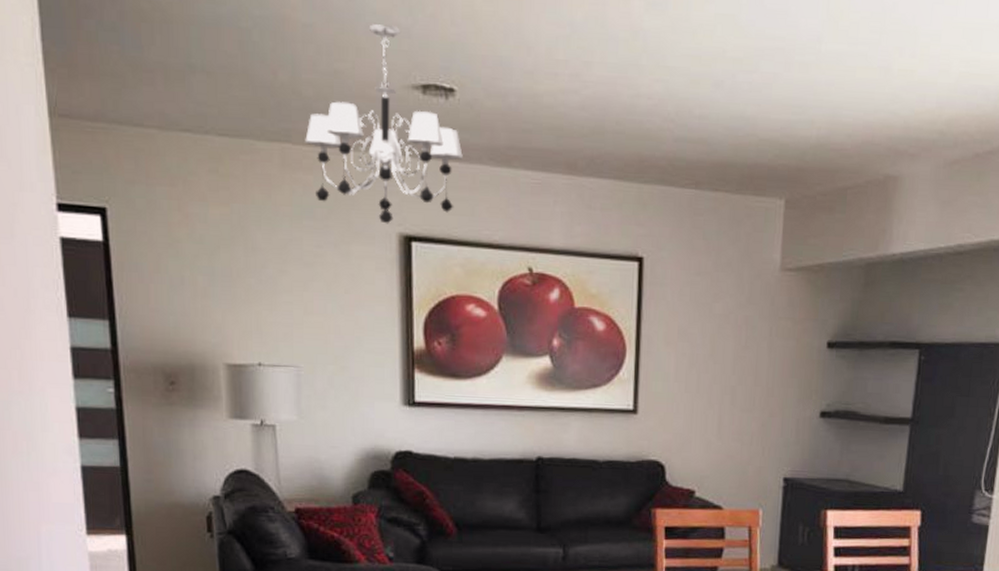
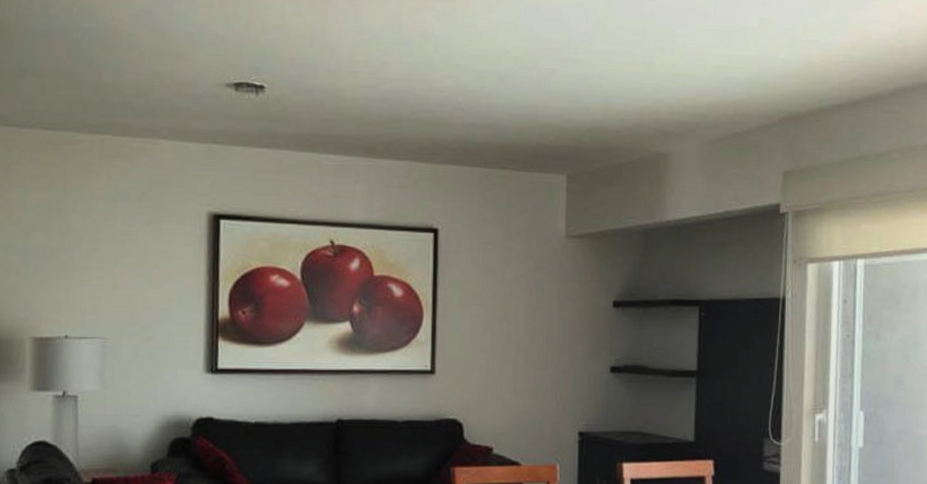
chandelier: present [305,24,463,224] -> none [124,33,271,204]

